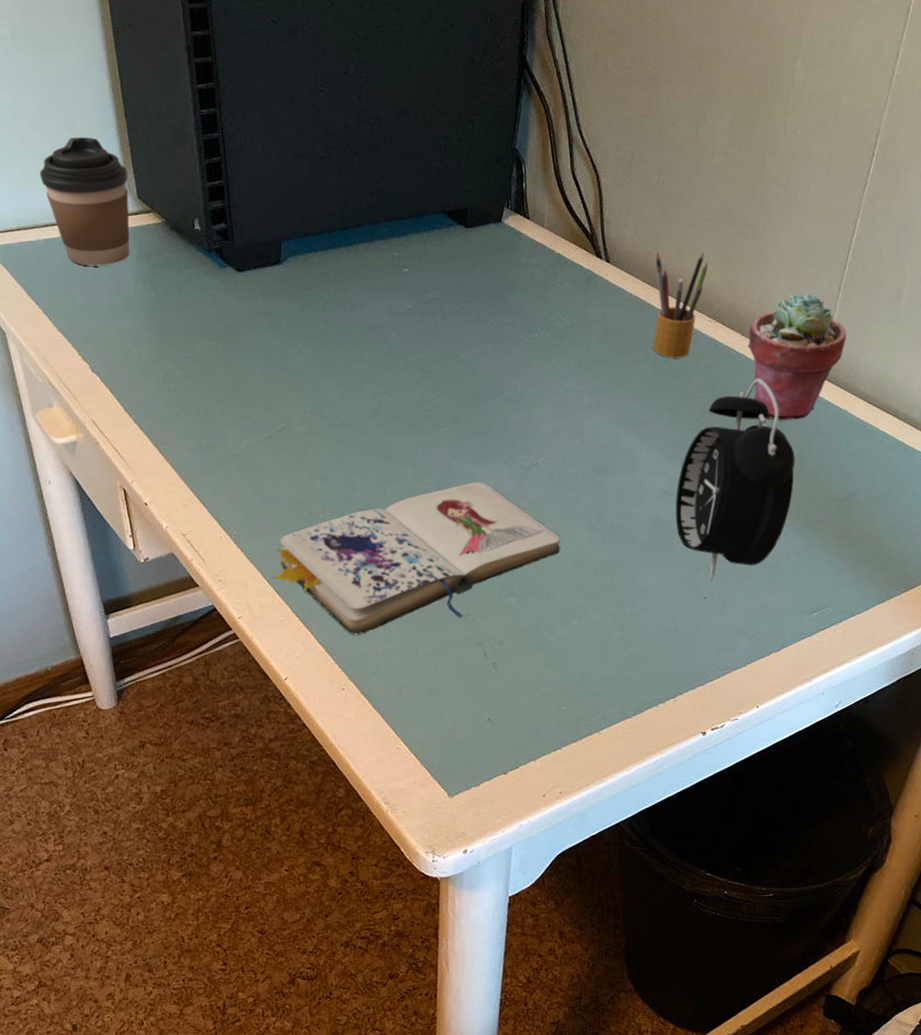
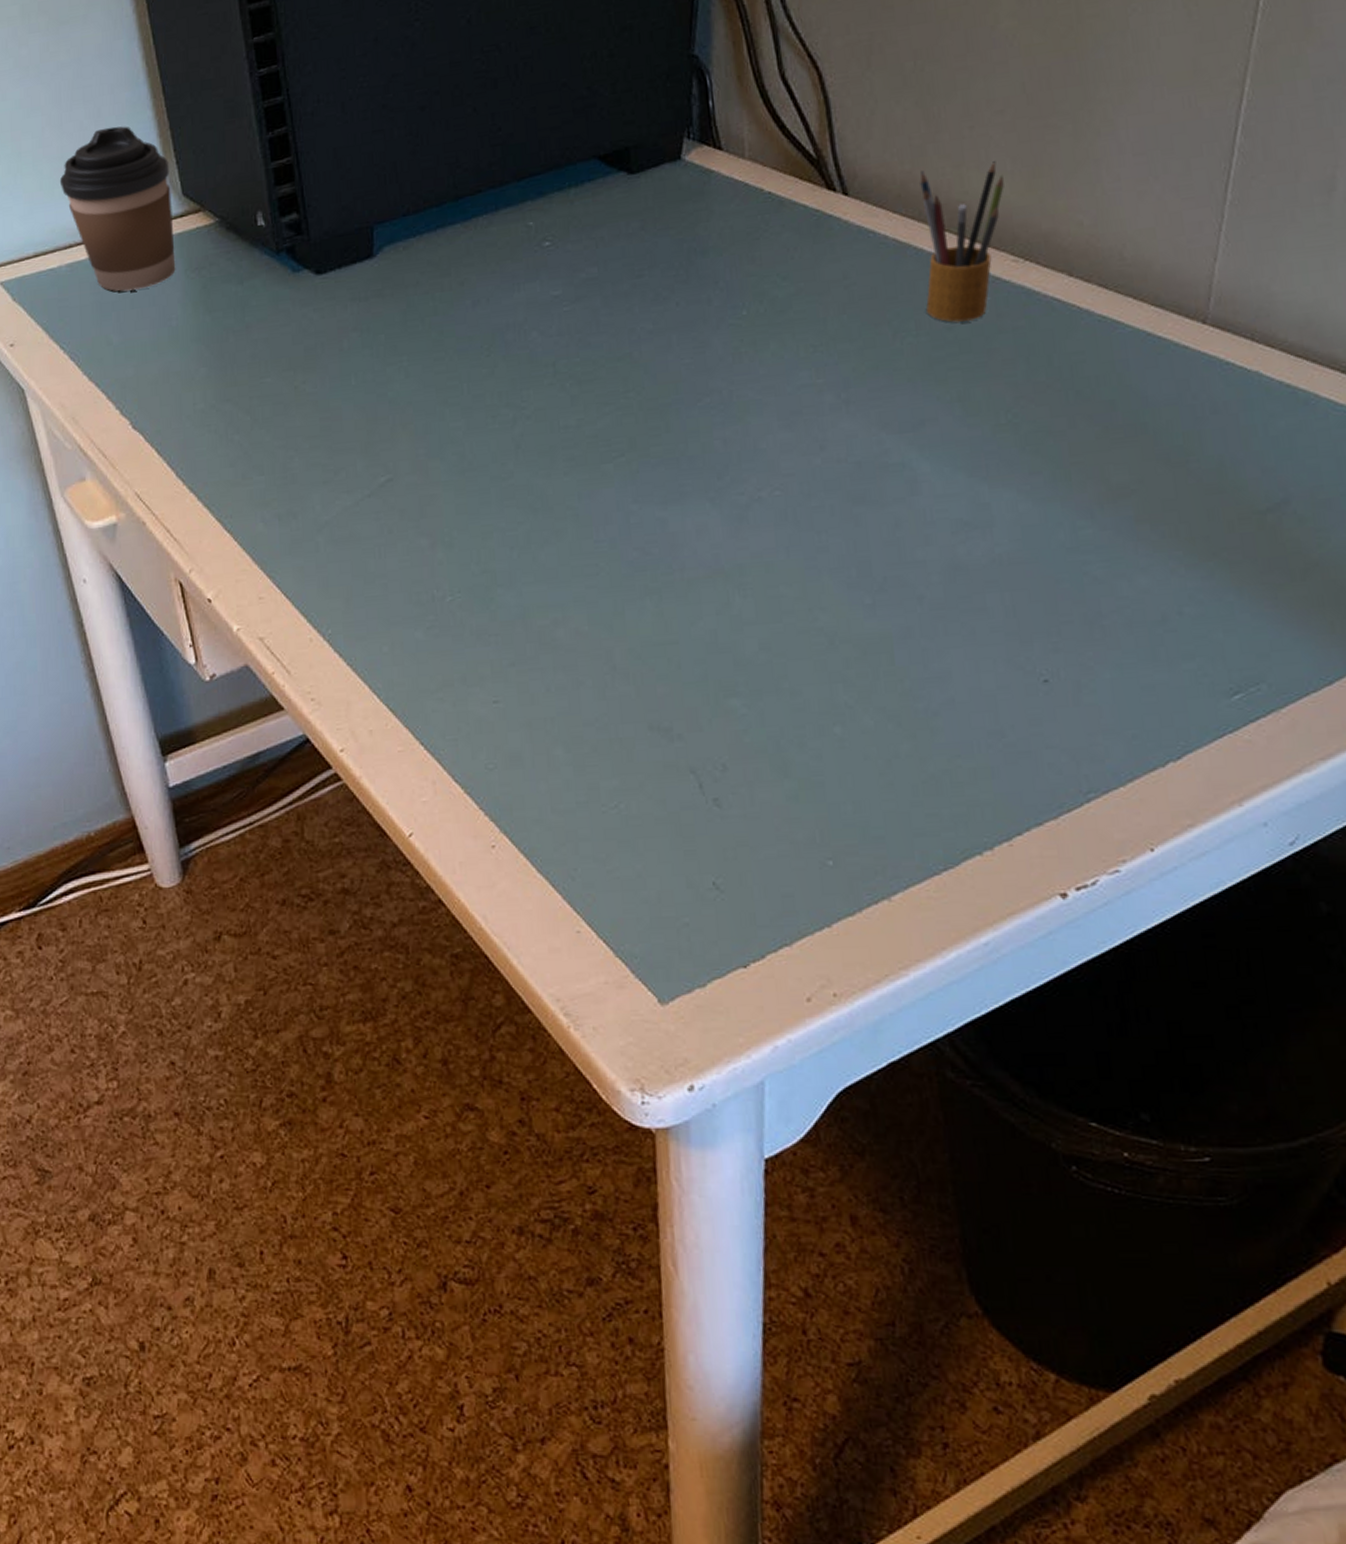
paperback book: present [270,482,561,635] -> none [381,531,806,767]
alarm clock: present [675,378,795,581] -> none [983,337,1180,655]
potted succulent: present [747,292,846,420] -> none [1079,199,1246,399]

